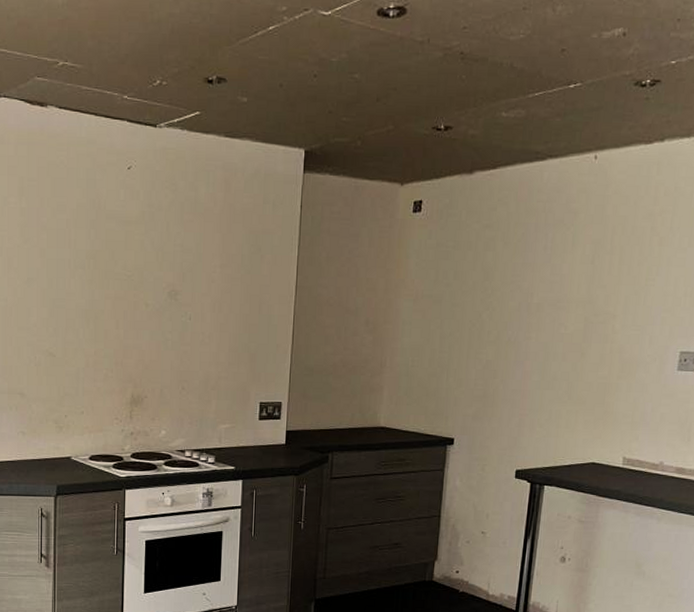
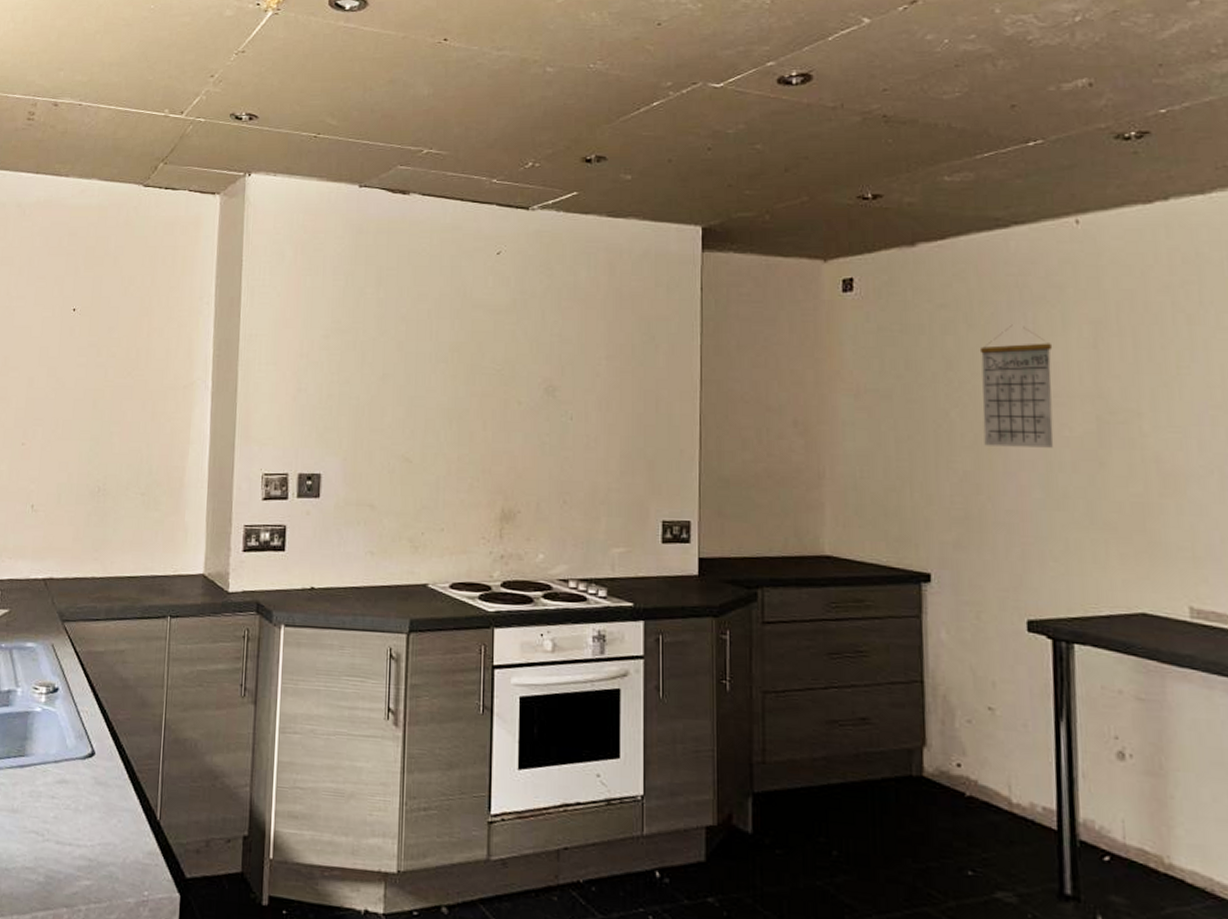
calendar: none [504,243,563,342] -> present [979,324,1054,448]

